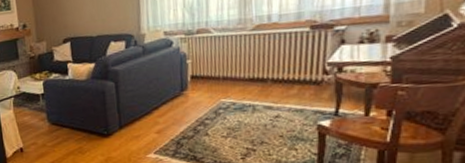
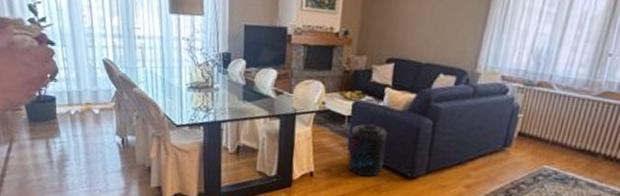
supplement container: none [47,96,81,142] -> present [347,124,387,177]

